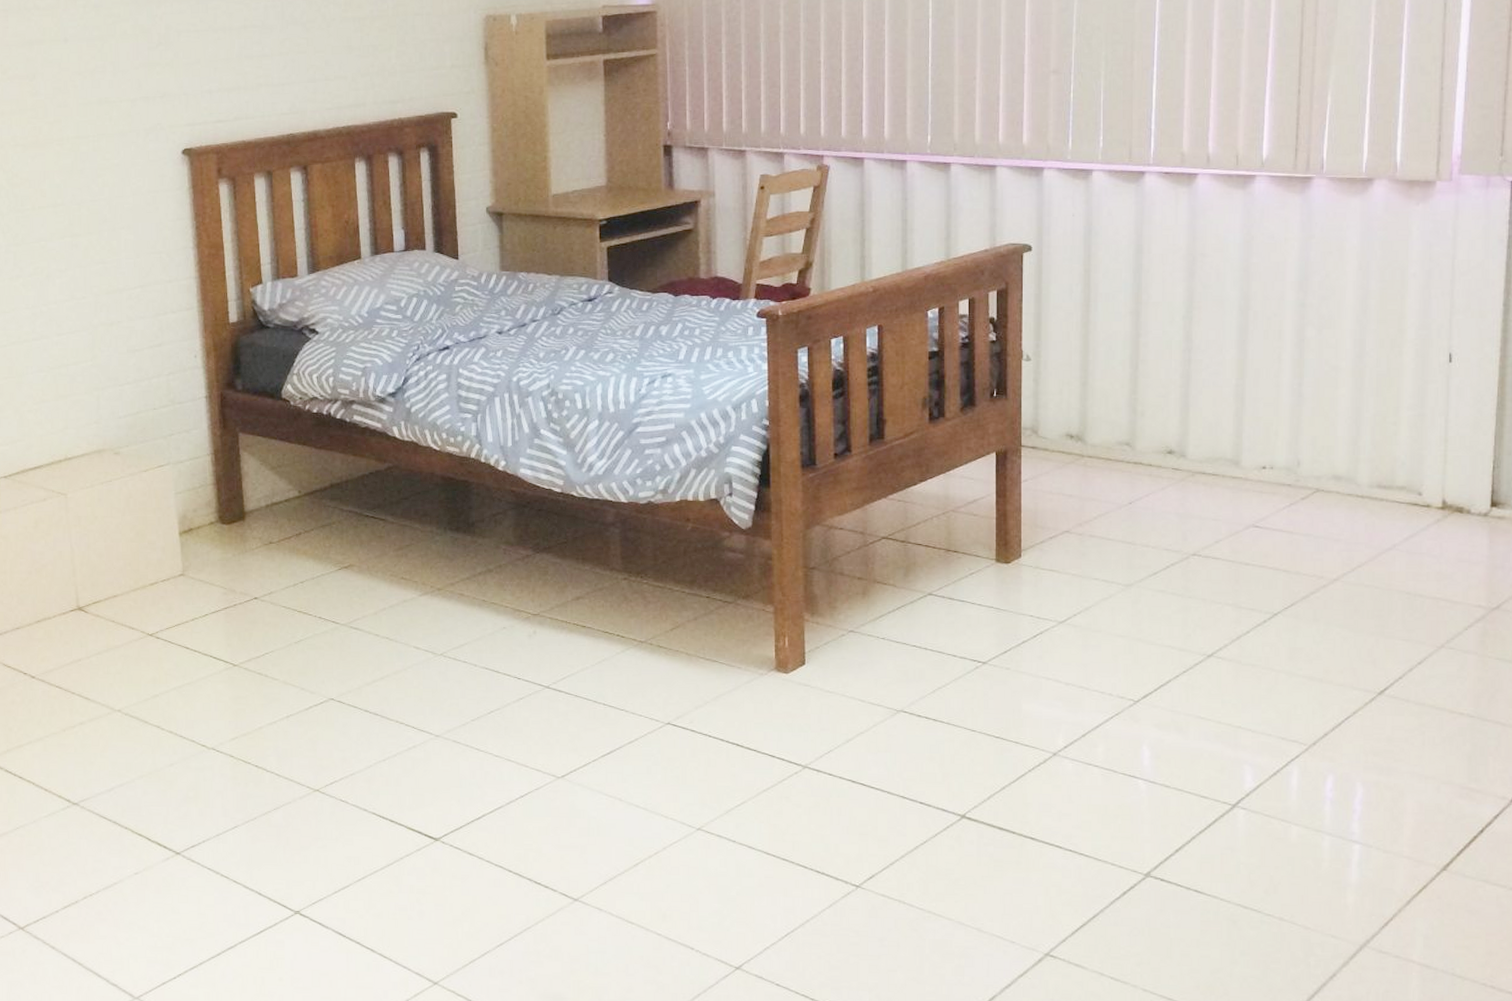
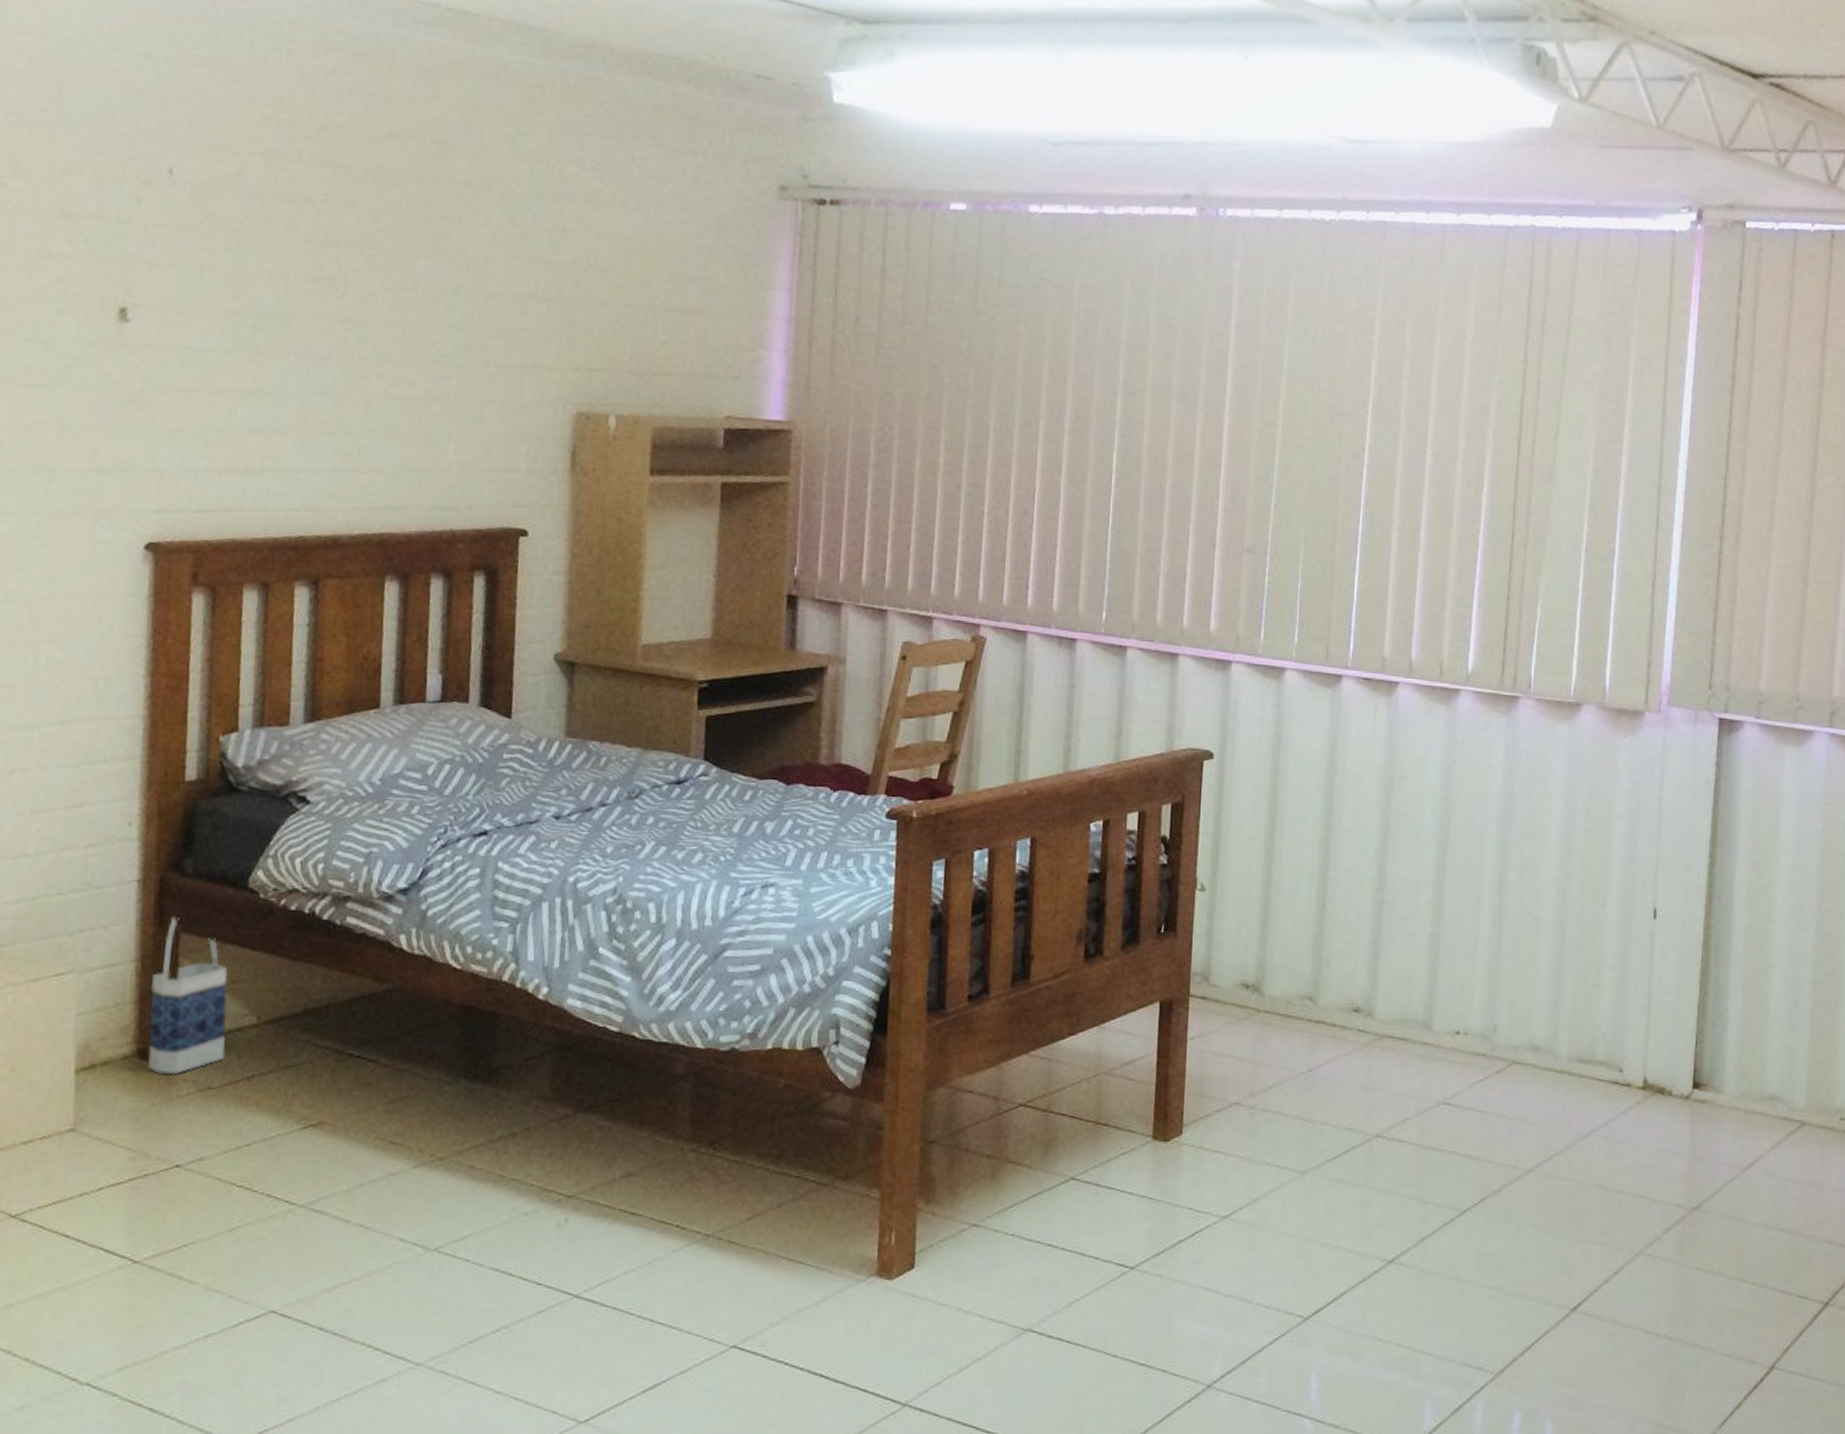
bag: none [223,421,279,535] -> present [148,916,228,1076]

